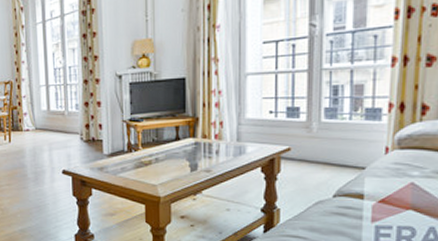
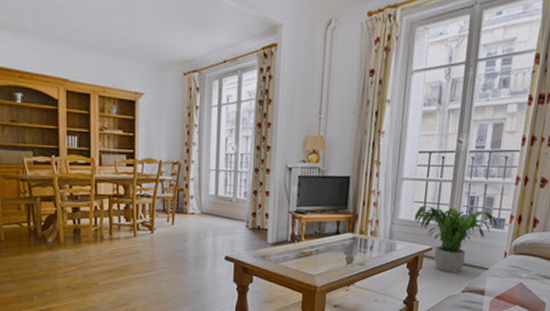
potted plant: none [265,100,373,175] -> present [414,205,498,273]

